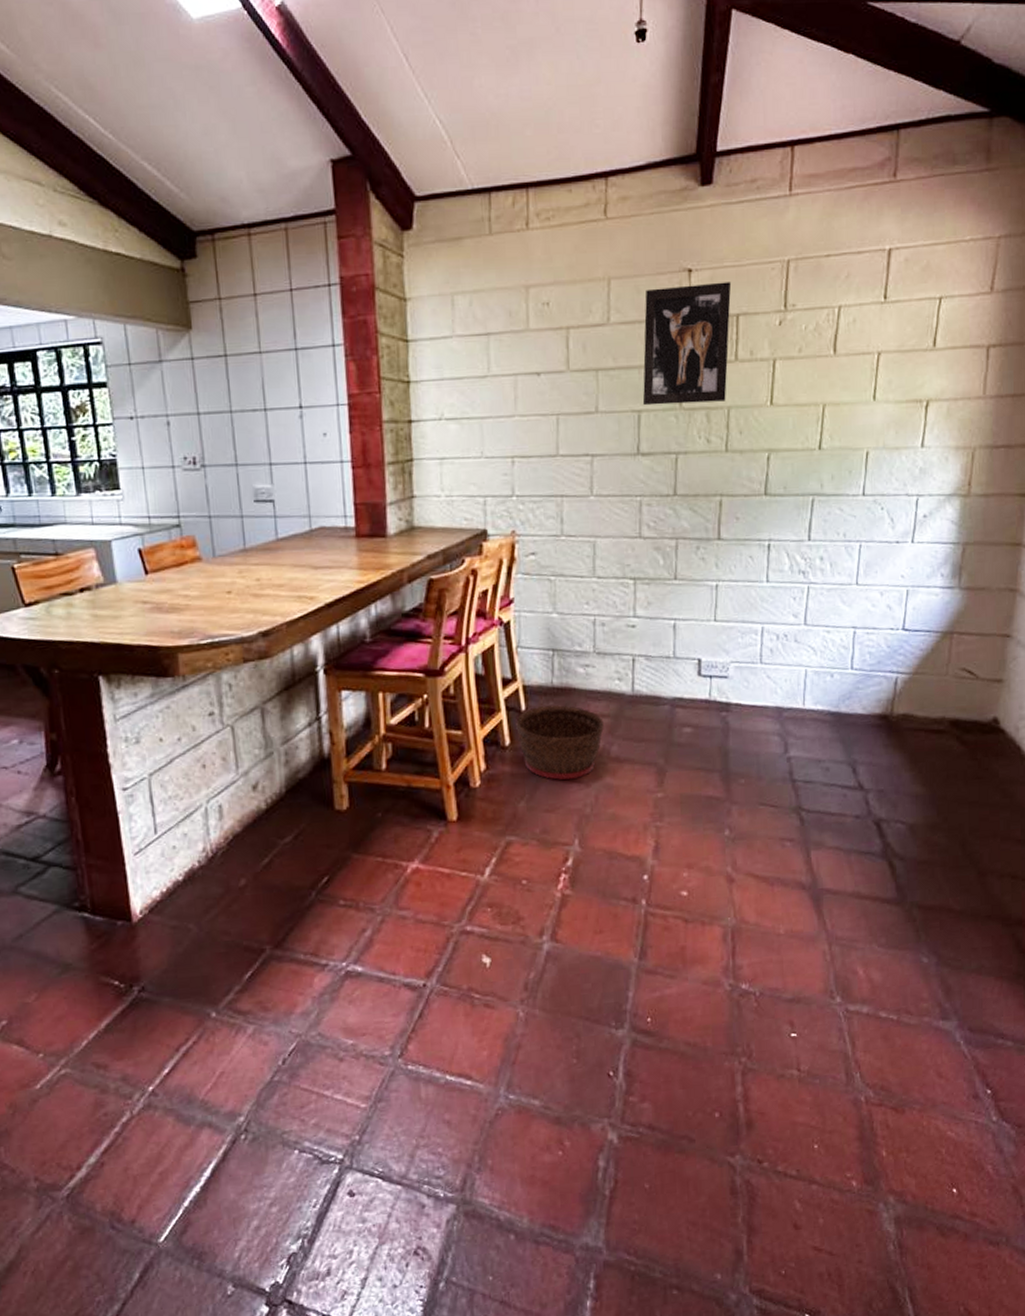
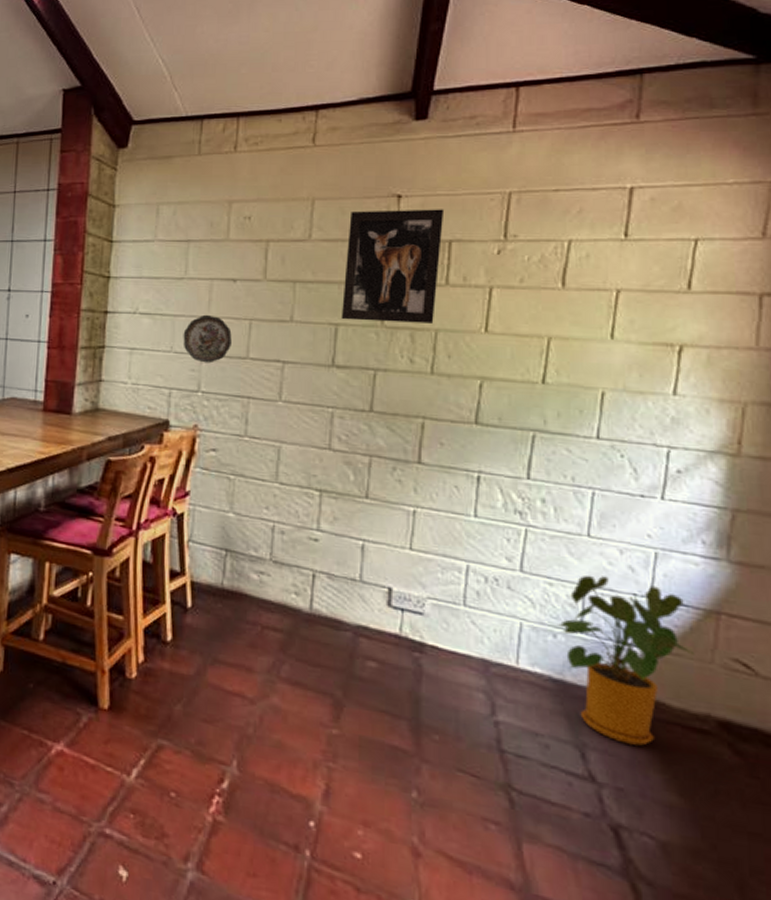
decorative plate: none [492,413,541,466] -> present [183,314,232,364]
basket: present [516,705,604,780] -> none [180,606,275,693]
house plant: none [835,617,935,754] -> present [558,575,695,746]

